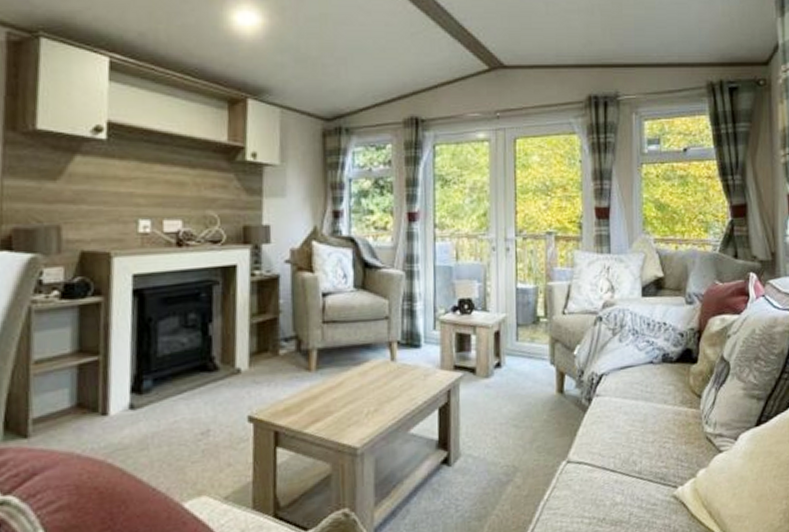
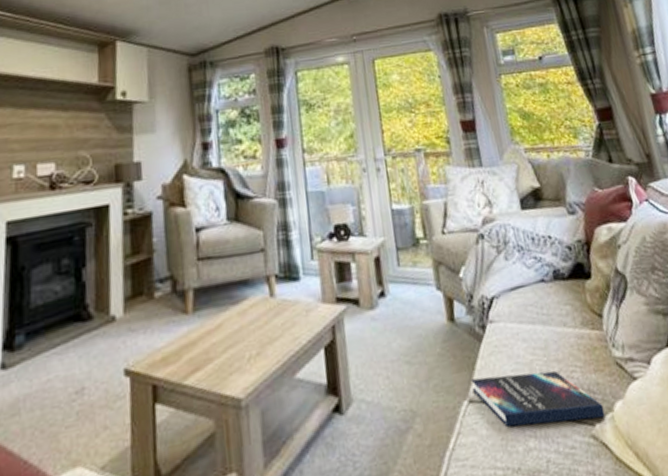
hardback book: none [571,440,688,485] -> present [471,371,605,428]

